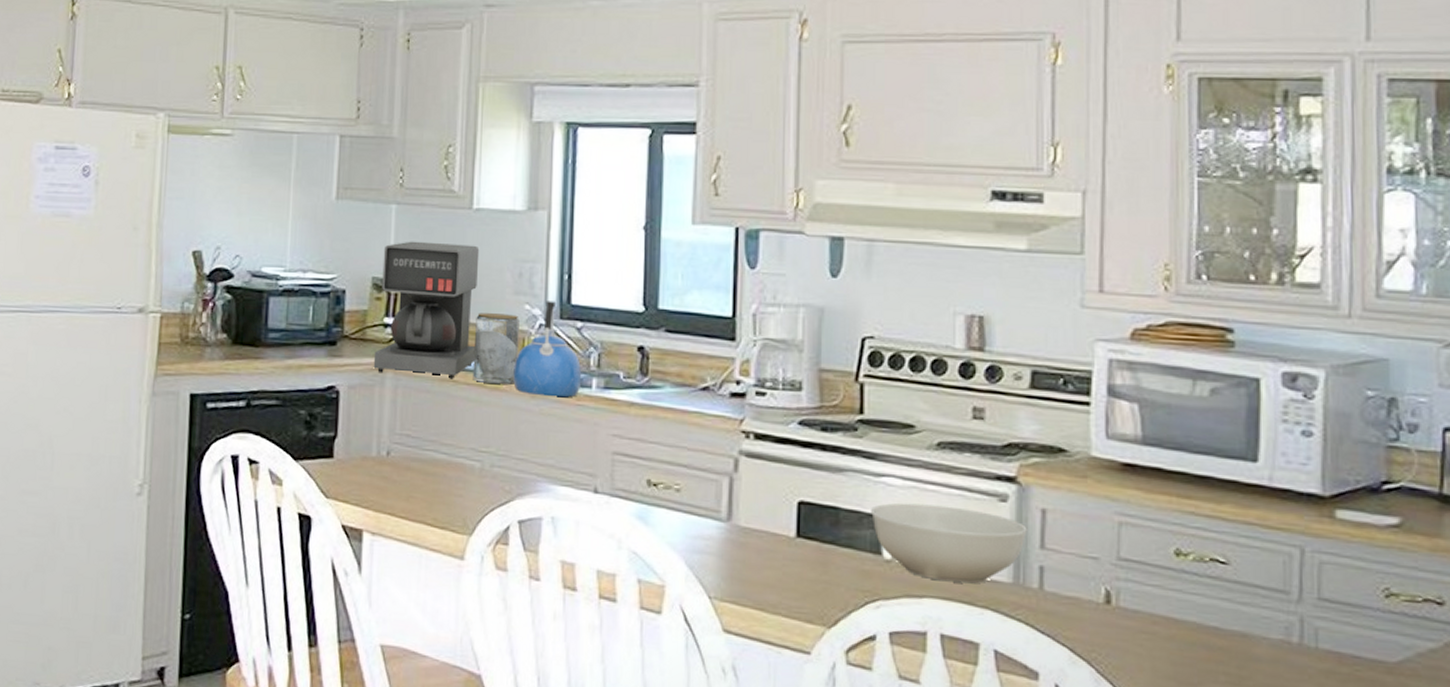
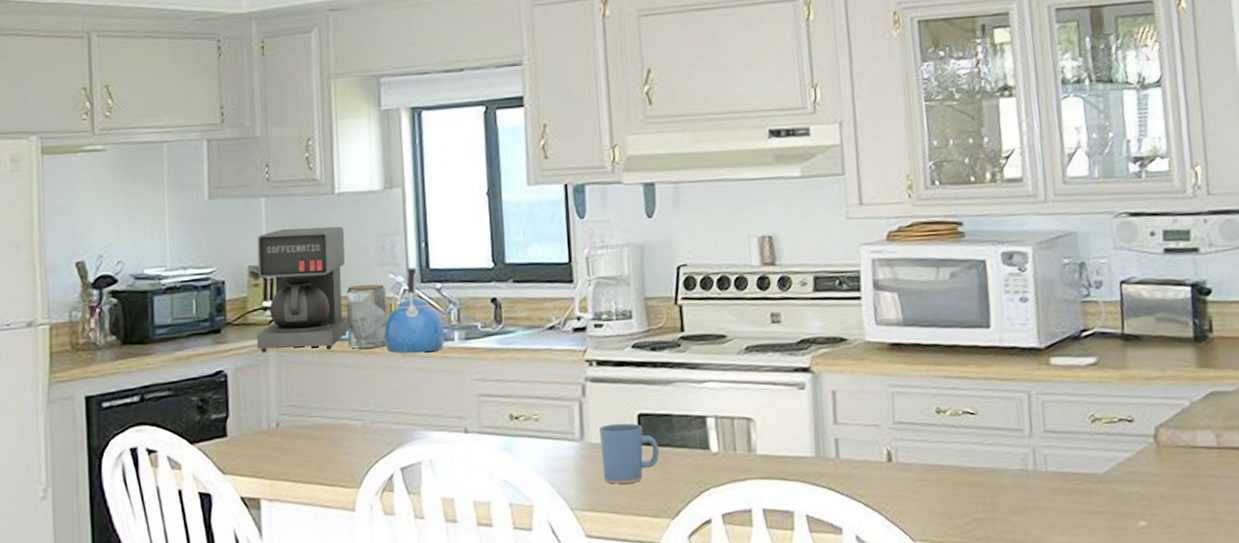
mug: none [750,507,820,579] -> present [599,423,659,484]
bowl: present [871,503,1027,584] -> none [698,399,823,464]

